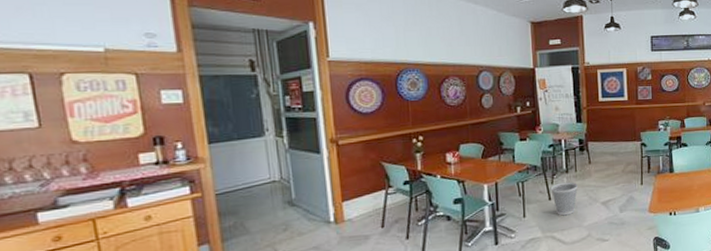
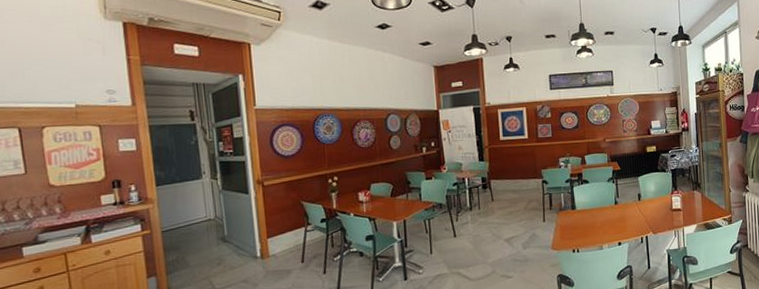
wastebasket: present [550,182,578,216] -> none [455,219,482,253]

